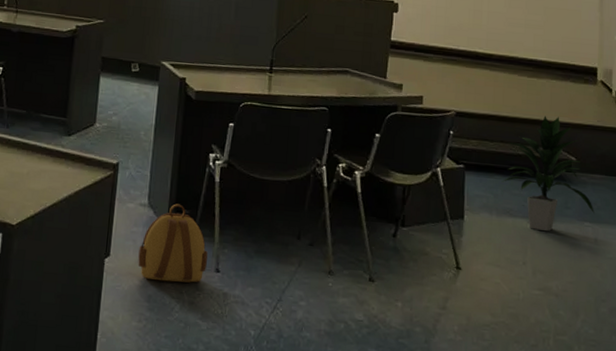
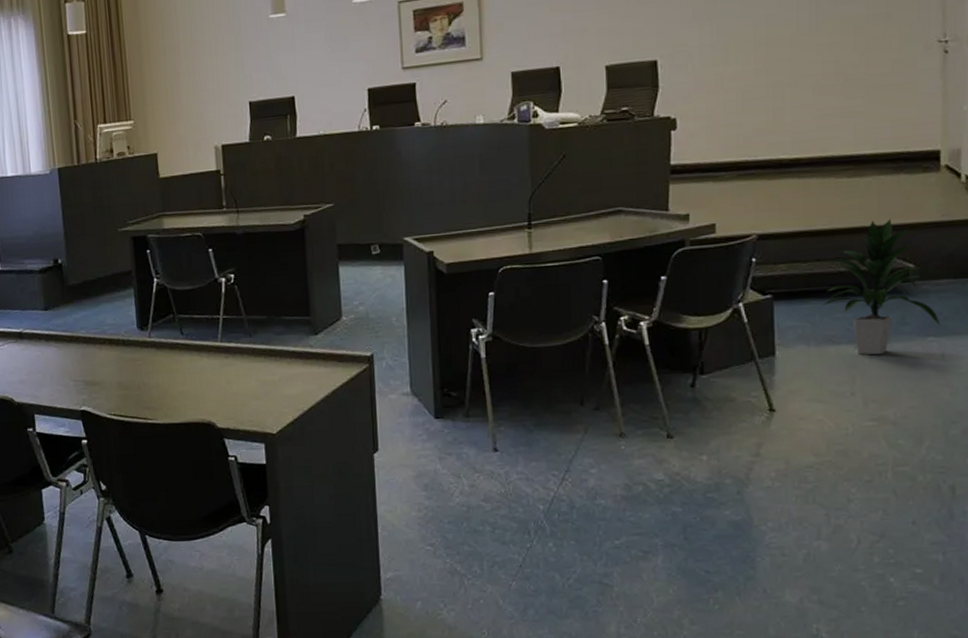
backpack: present [138,203,208,283] -> none [408,387,483,469]

